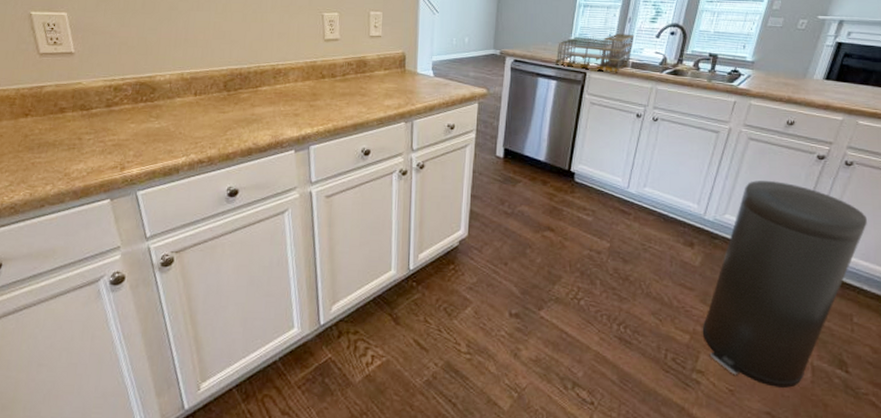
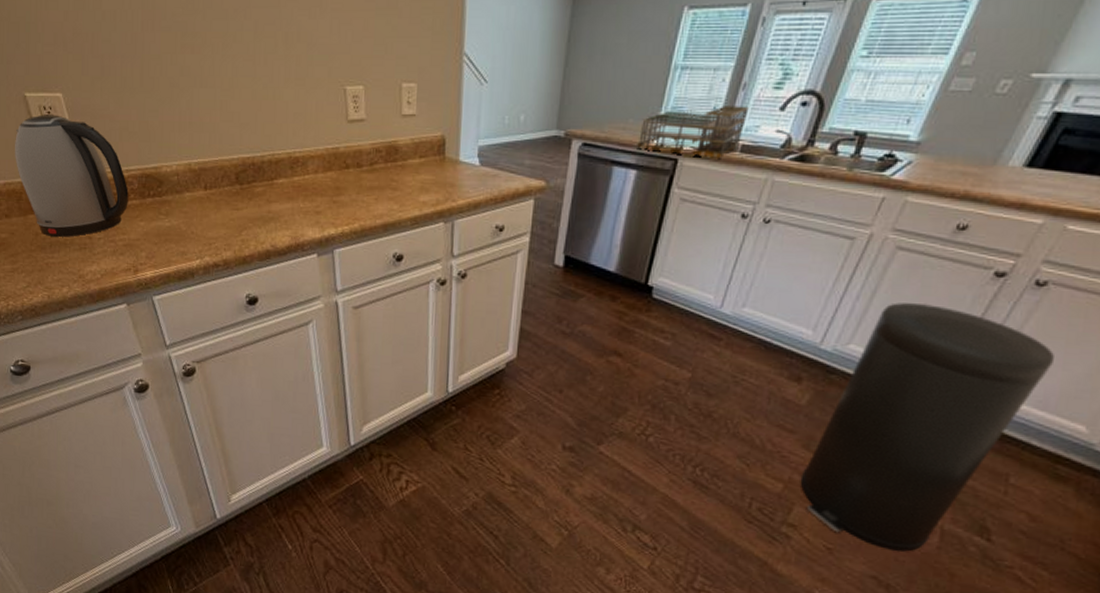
kettle: none [13,30,123,138] -> present [15,114,129,237]

